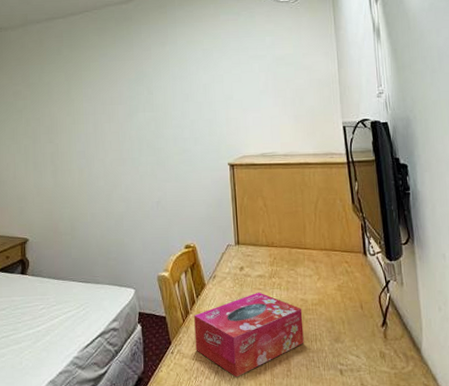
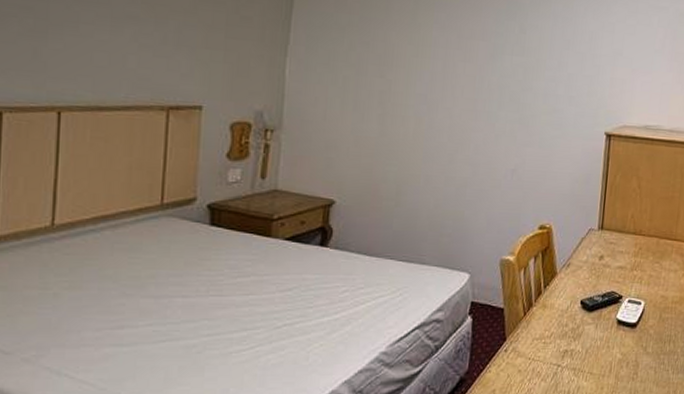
tissue box: present [194,292,304,377] -> none [534,285,661,380]

